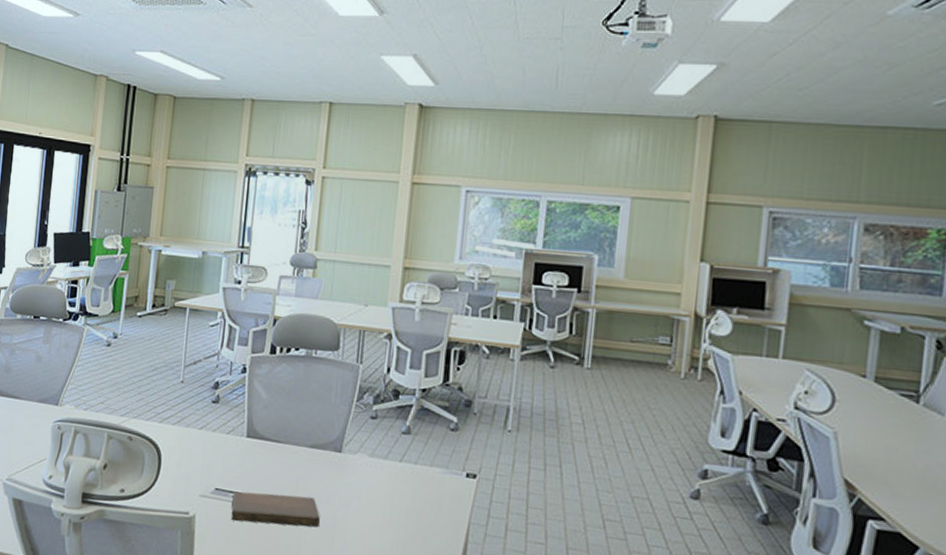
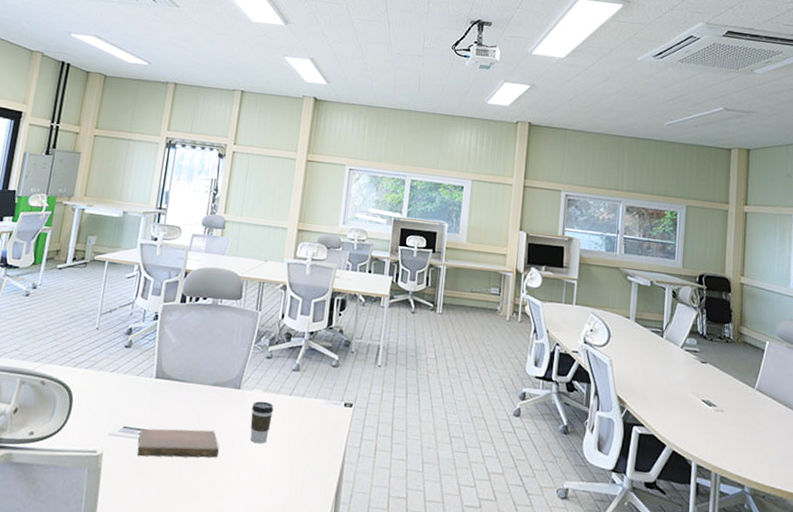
coffee cup: none [354,466,382,515] -> present [250,401,274,444]

